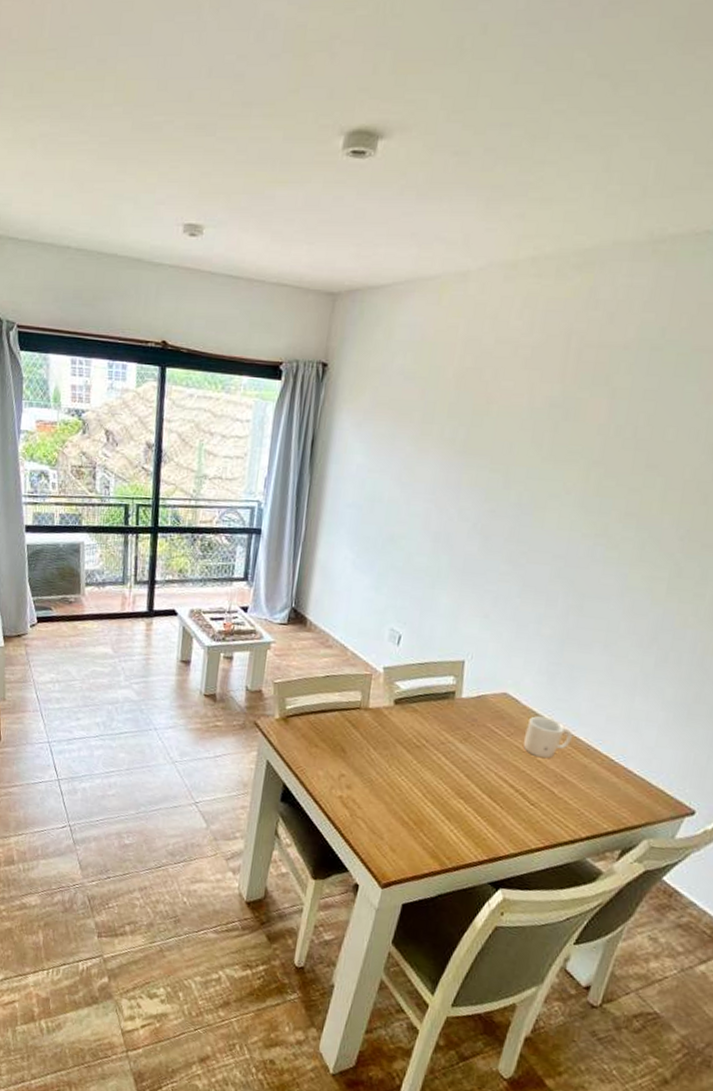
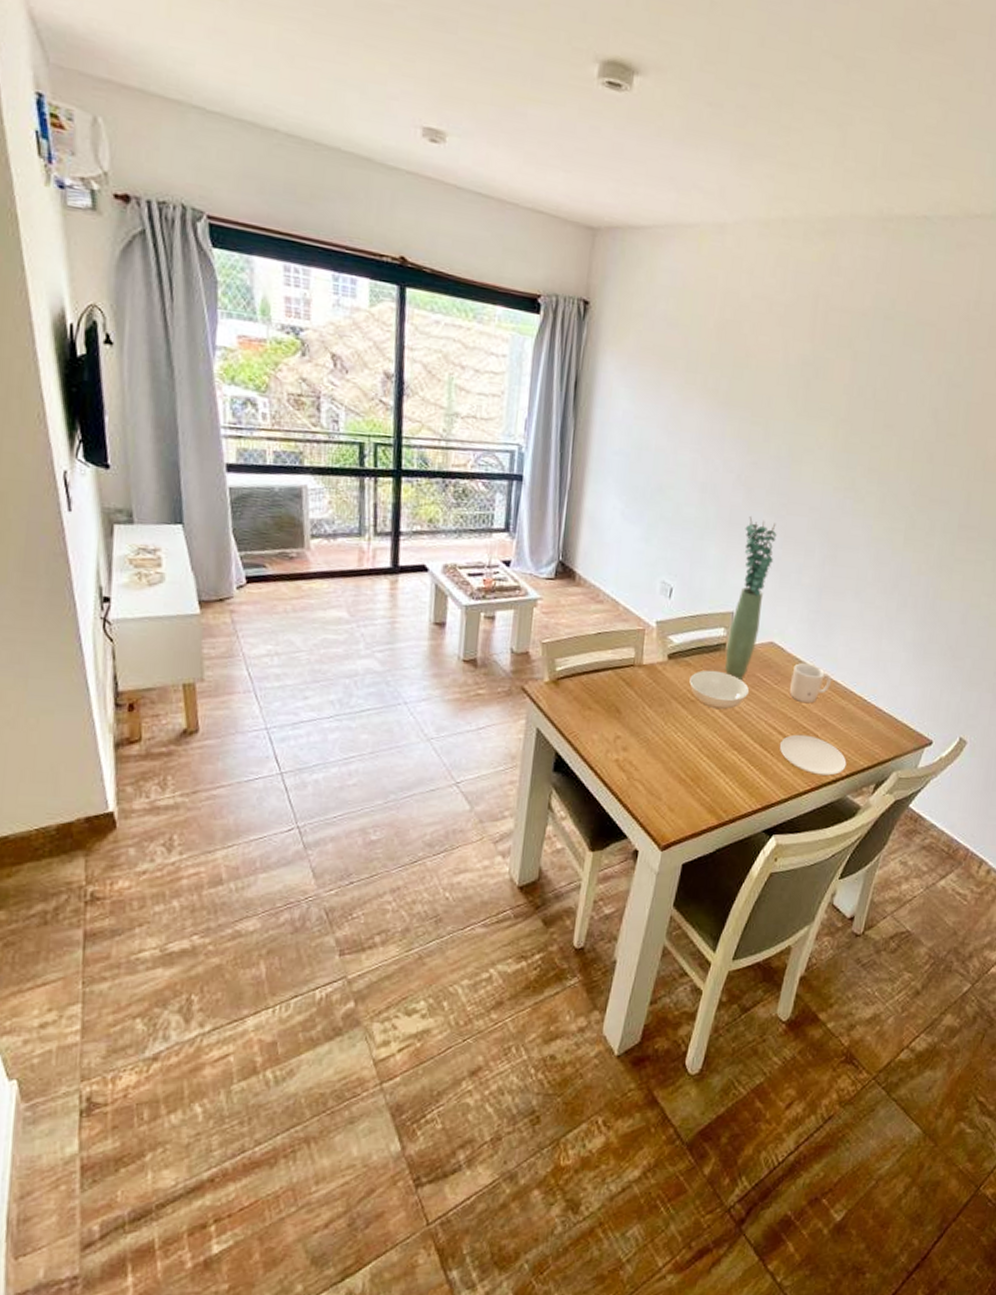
bowl: none [415,717,479,758] -> present [689,670,750,710]
vase: none [452,565,515,731] -> present [724,517,777,681]
plate: none [509,788,588,836] -> present [779,734,847,776]

